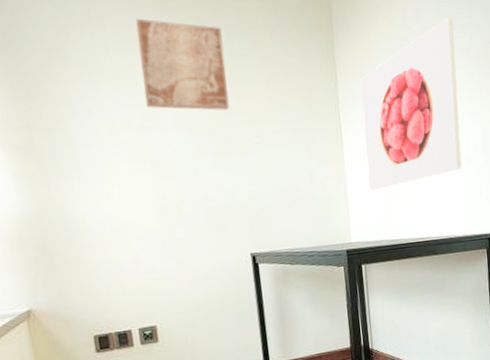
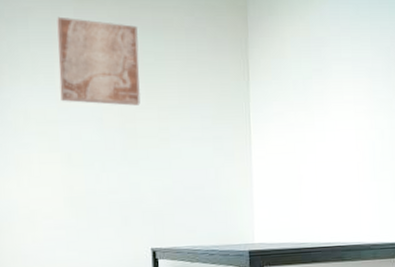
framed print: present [360,16,462,191] -> none [273,18,376,192]

